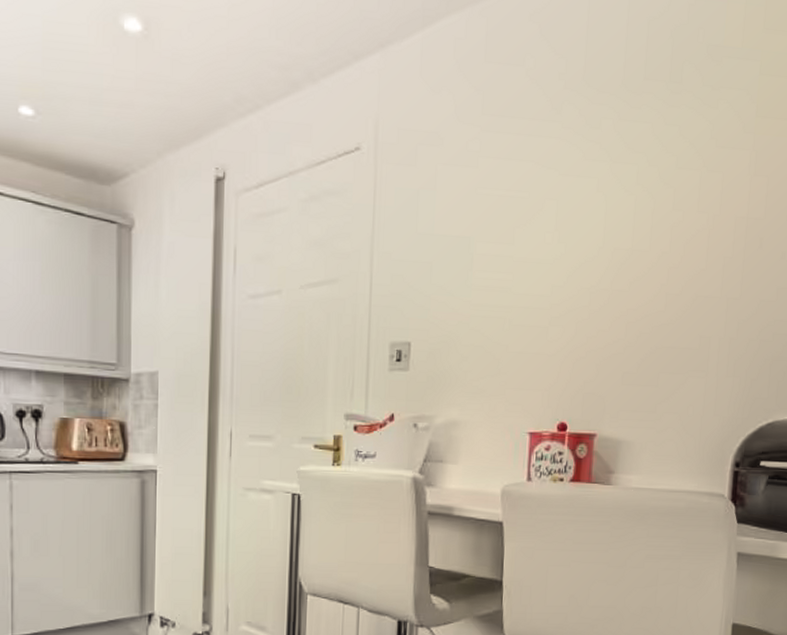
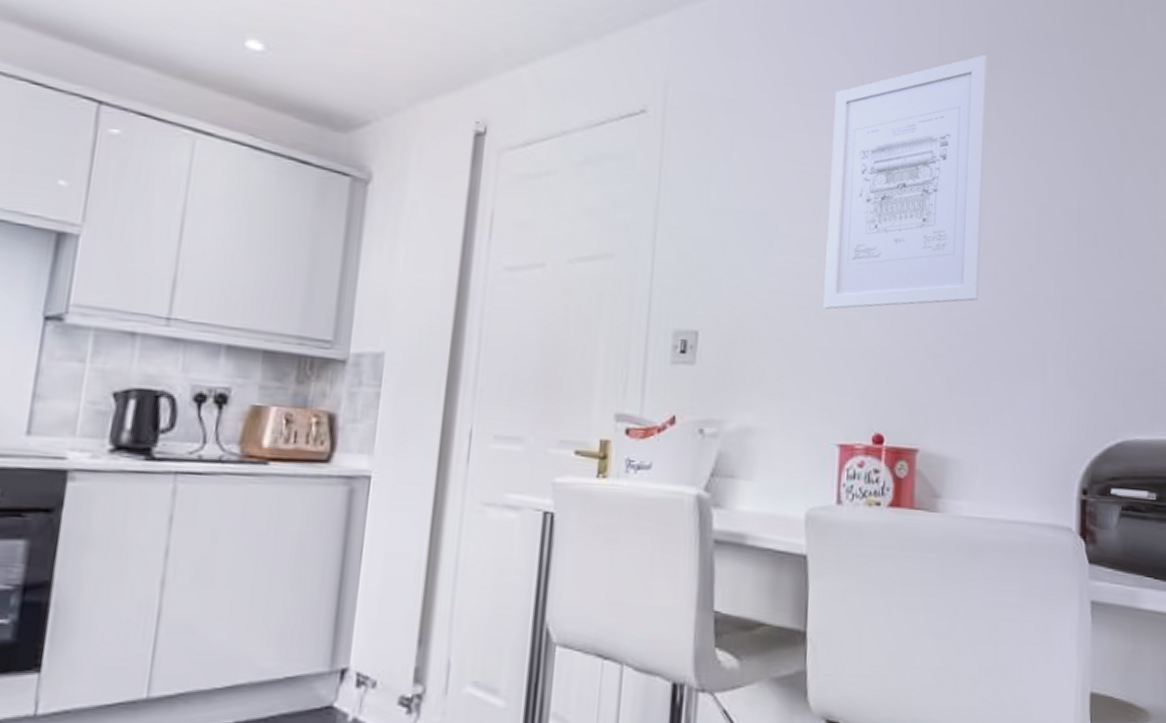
wall art: none [516,72,670,318] -> present [823,54,988,309]

